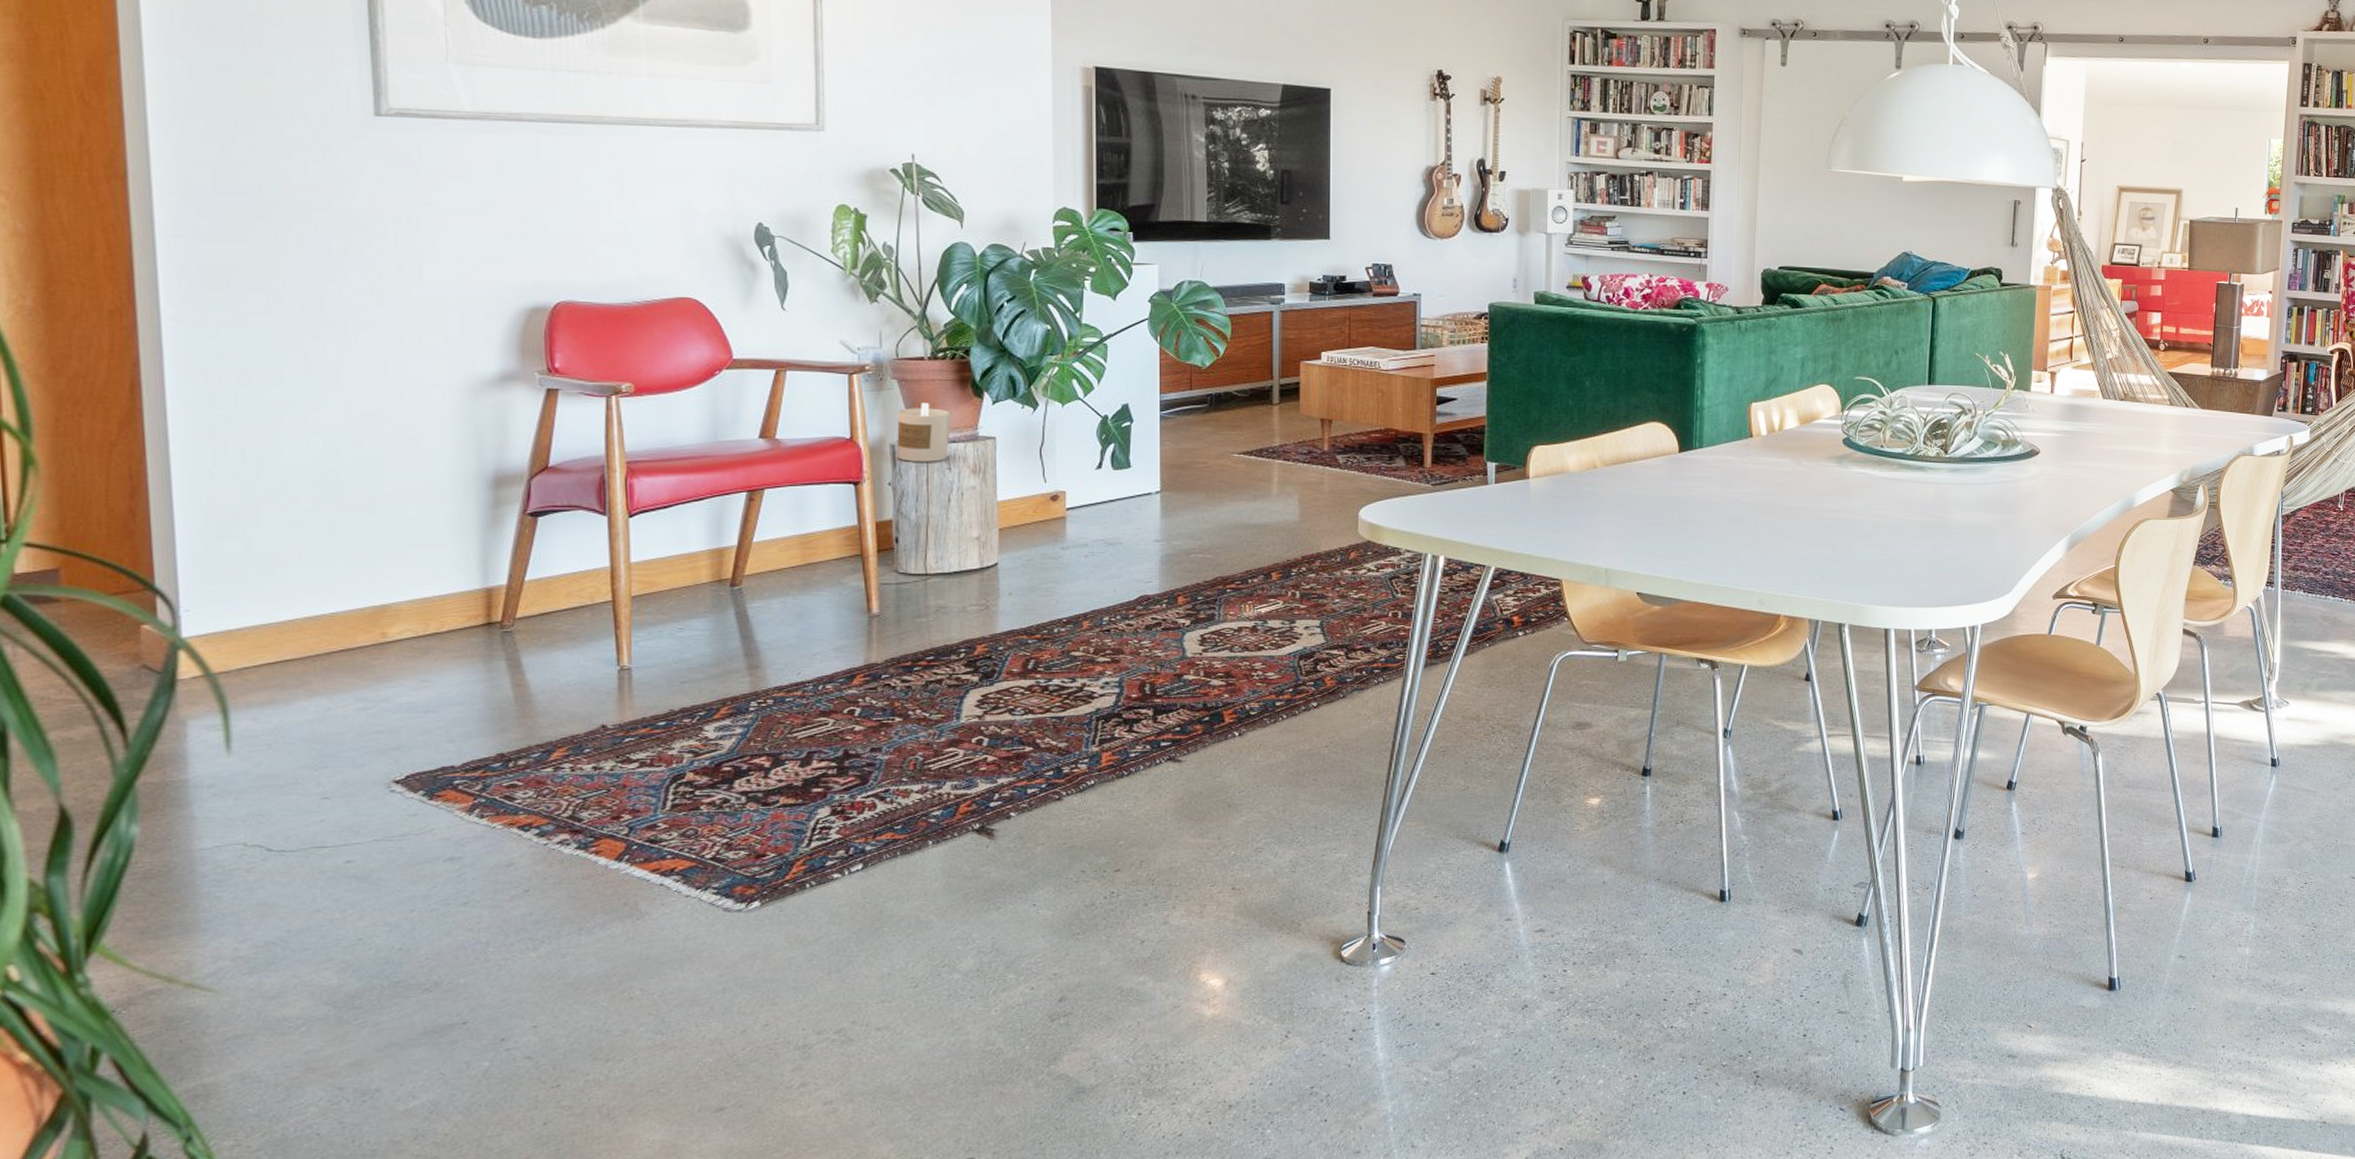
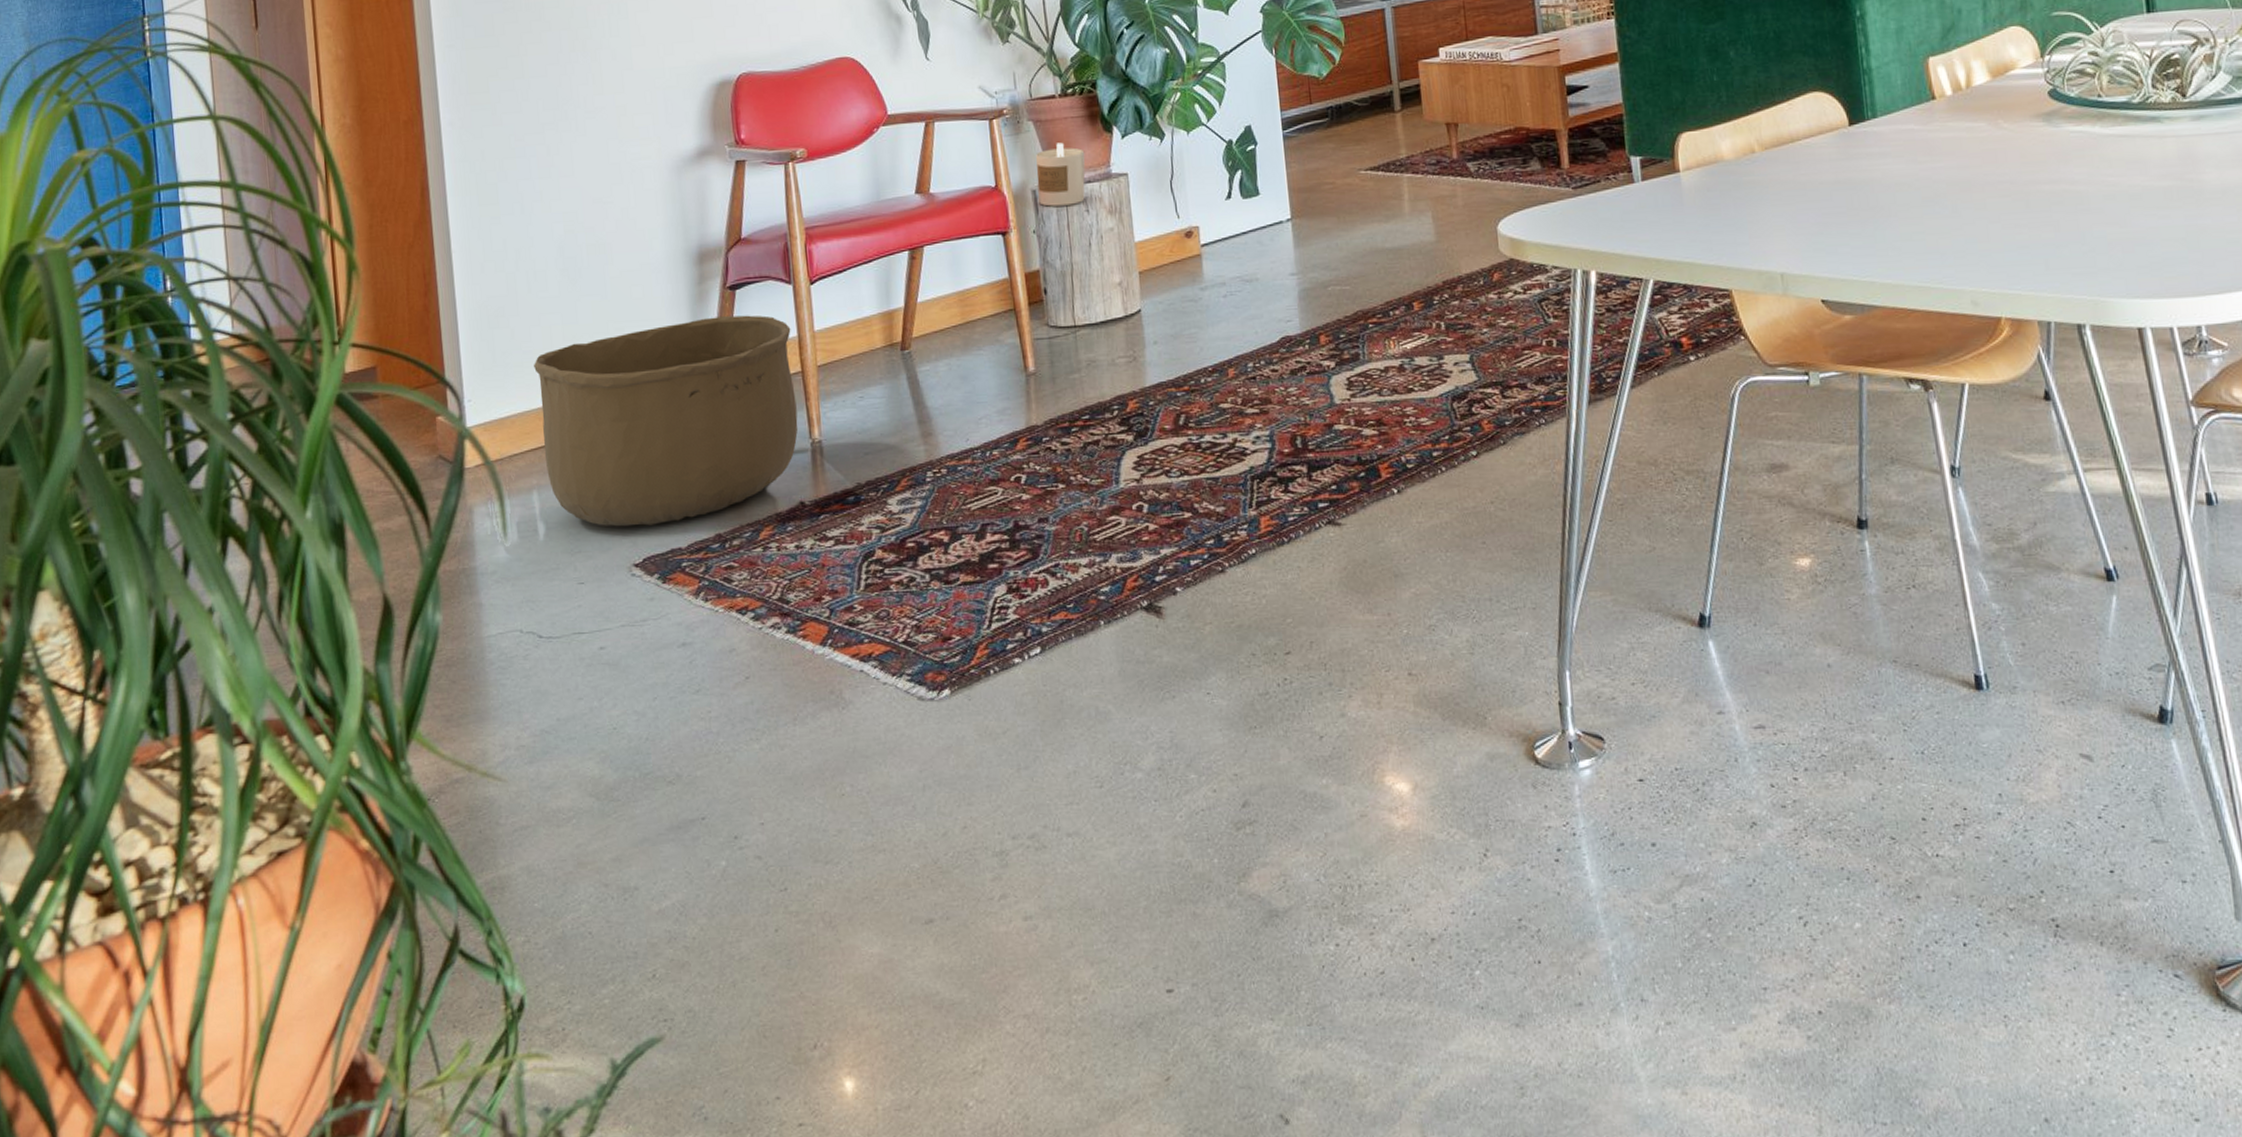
basket: none [275,542,605,744] -> present [534,315,798,527]

